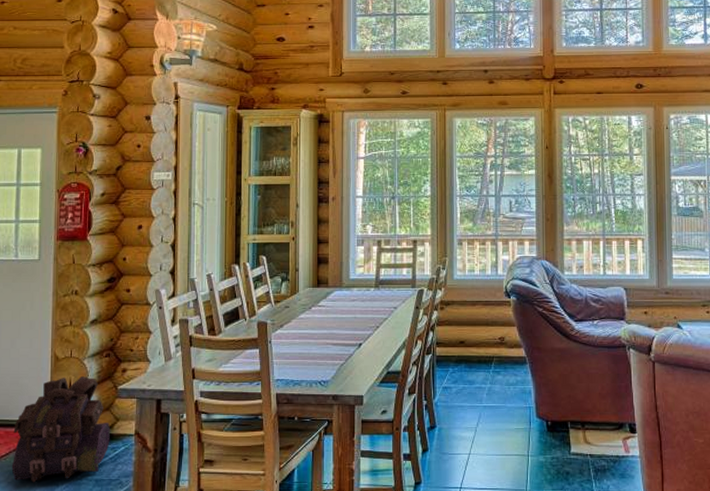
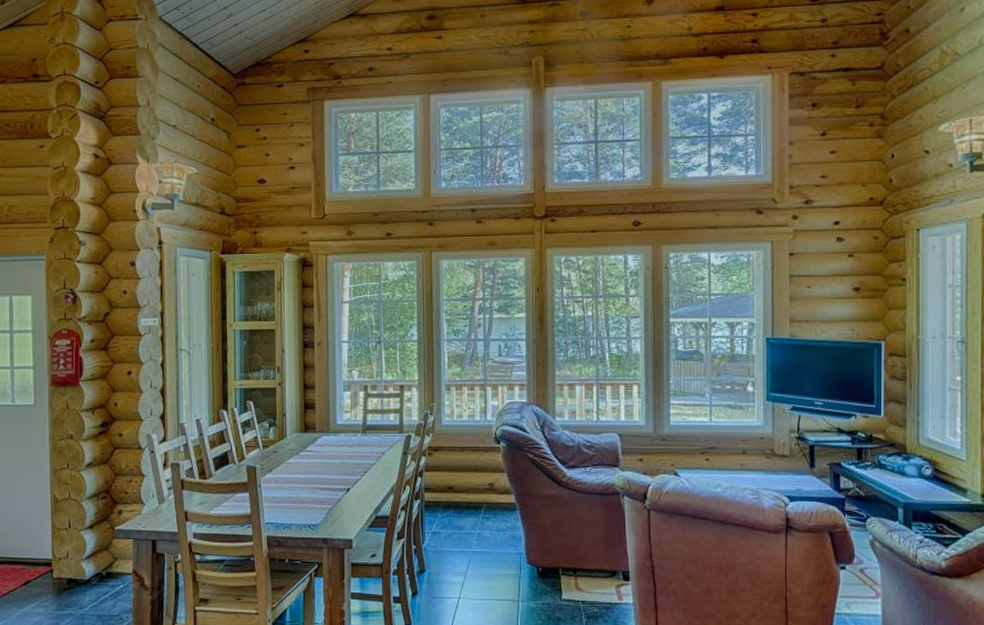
backpack: present [11,376,110,483] -> none [19,517,109,617]

